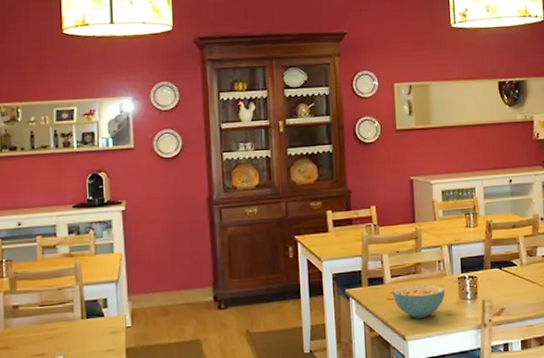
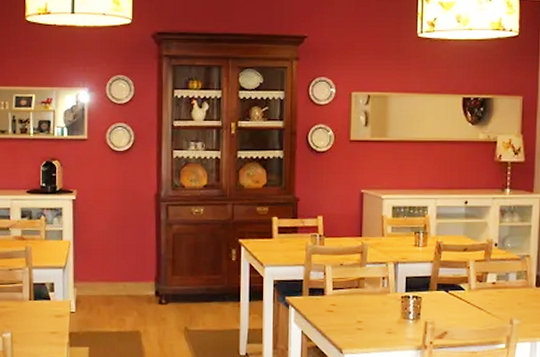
cereal bowl: present [393,284,445,318] -> none [333,299,387,333]

